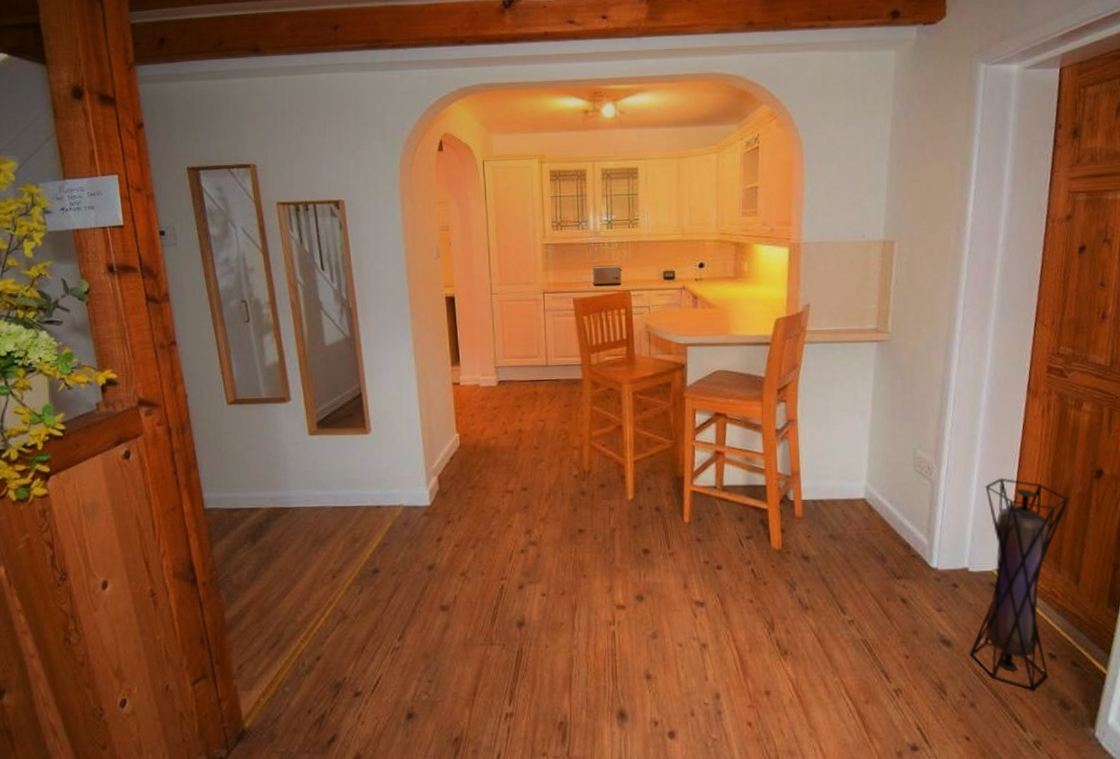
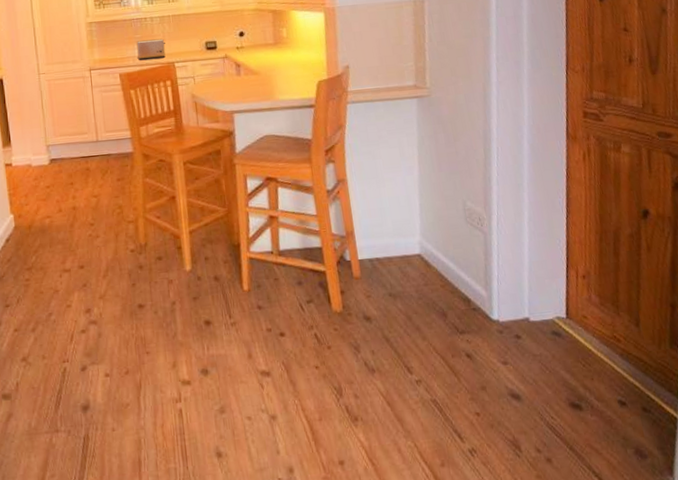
lantern: present [970,478,1070,691] -> none [536,224,621,442]

